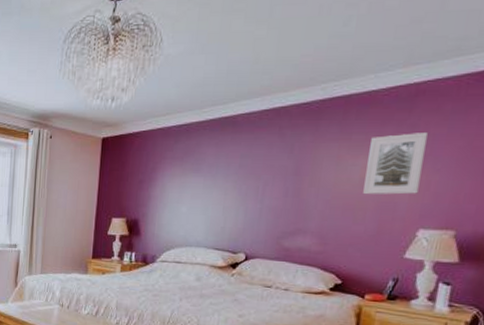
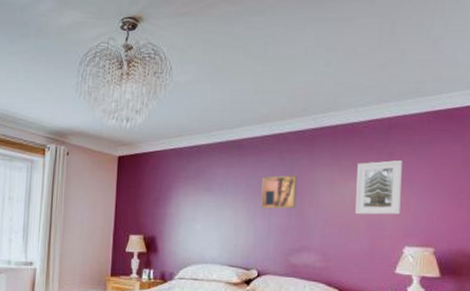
wall art: none [254,153,298,190] -> present [261,175,298,209]

